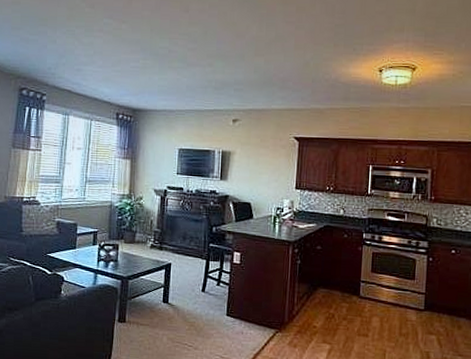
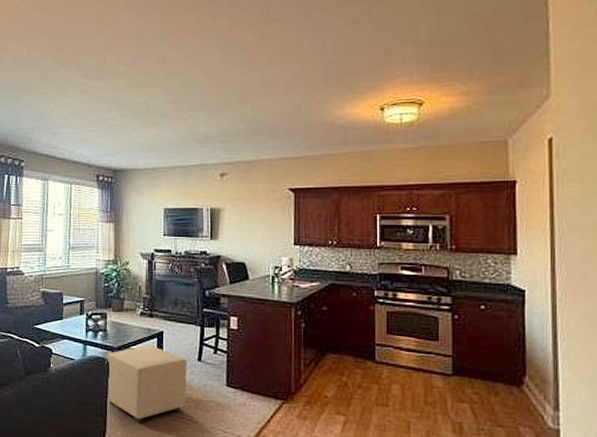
ottoman: none [115,276,192,347] -> present [106,346,188,422]

